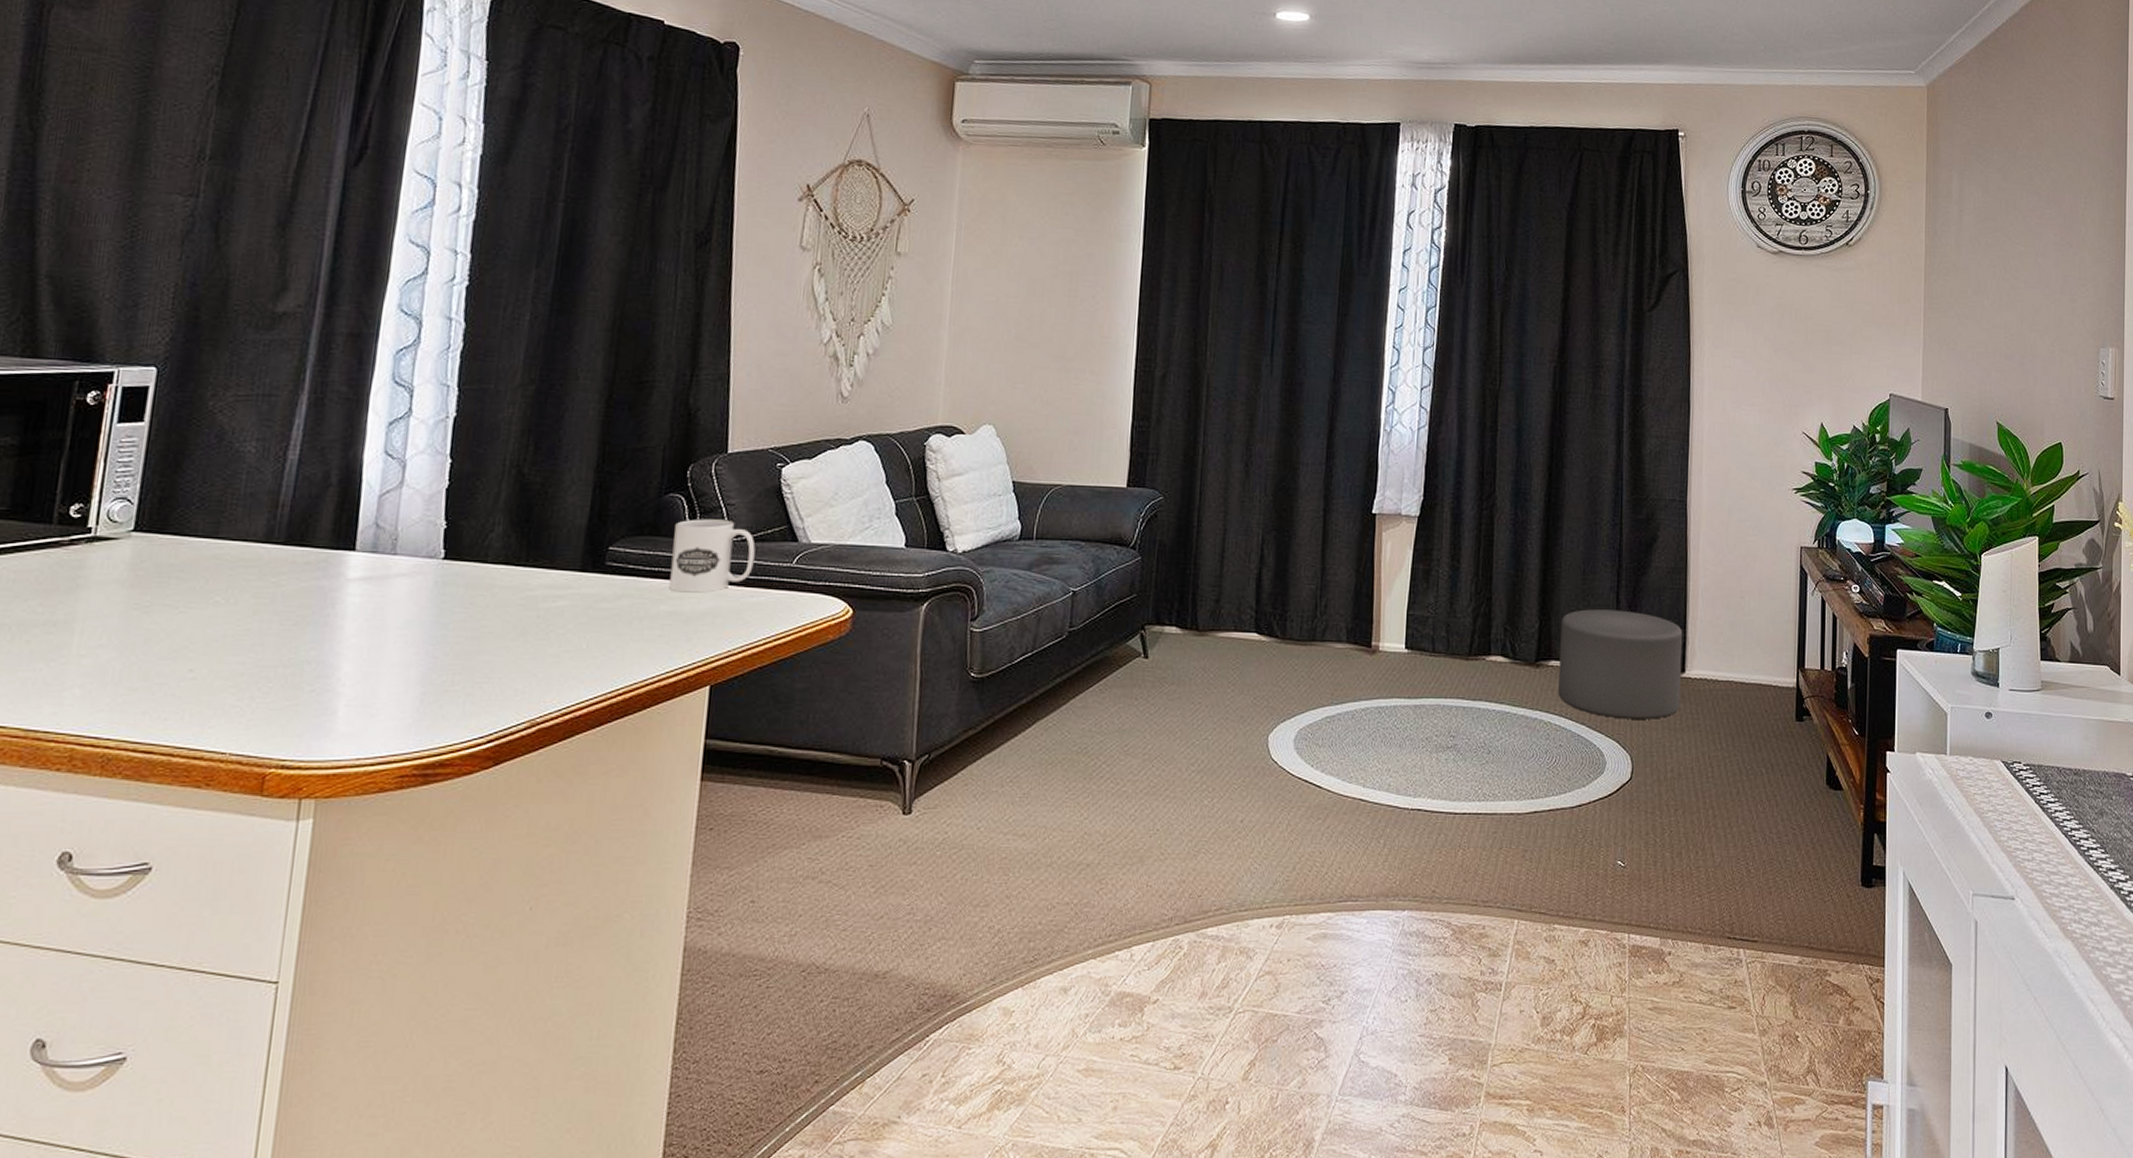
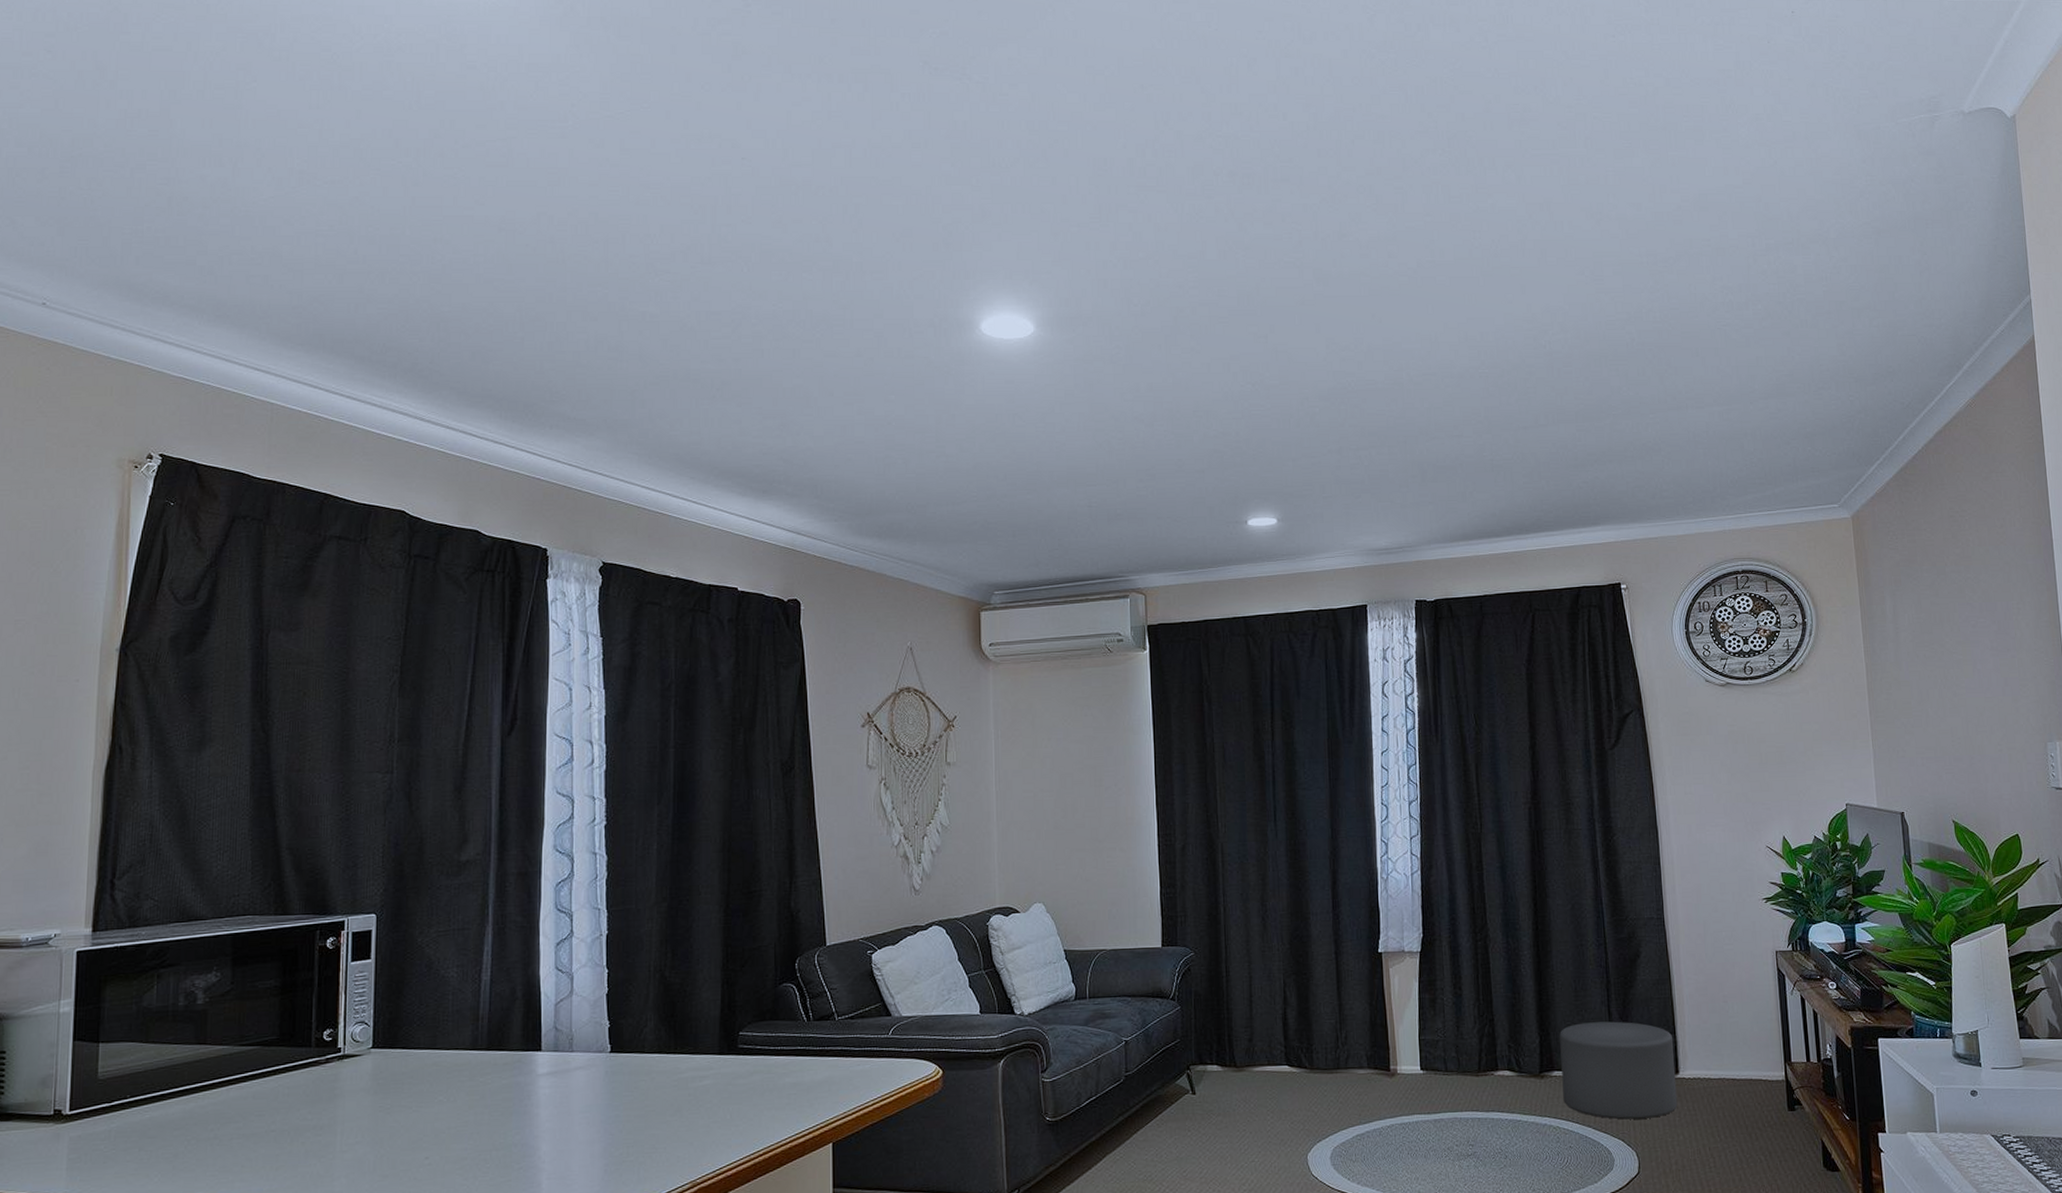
mug: present [669,519,756,593] -> none [790,1002,857,1066]

